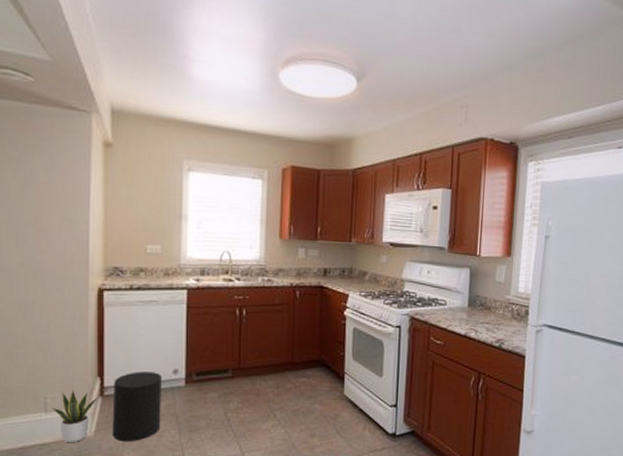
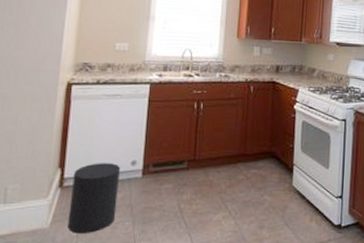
potted plant: present [52,389,99,443] -> none [11,181,58,236]

